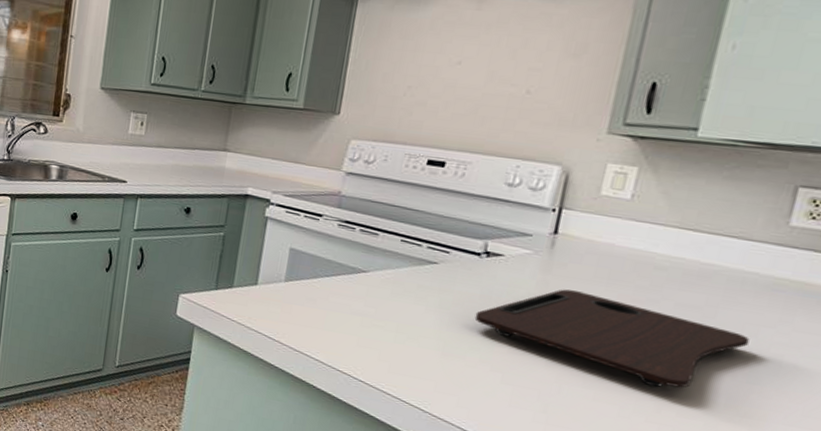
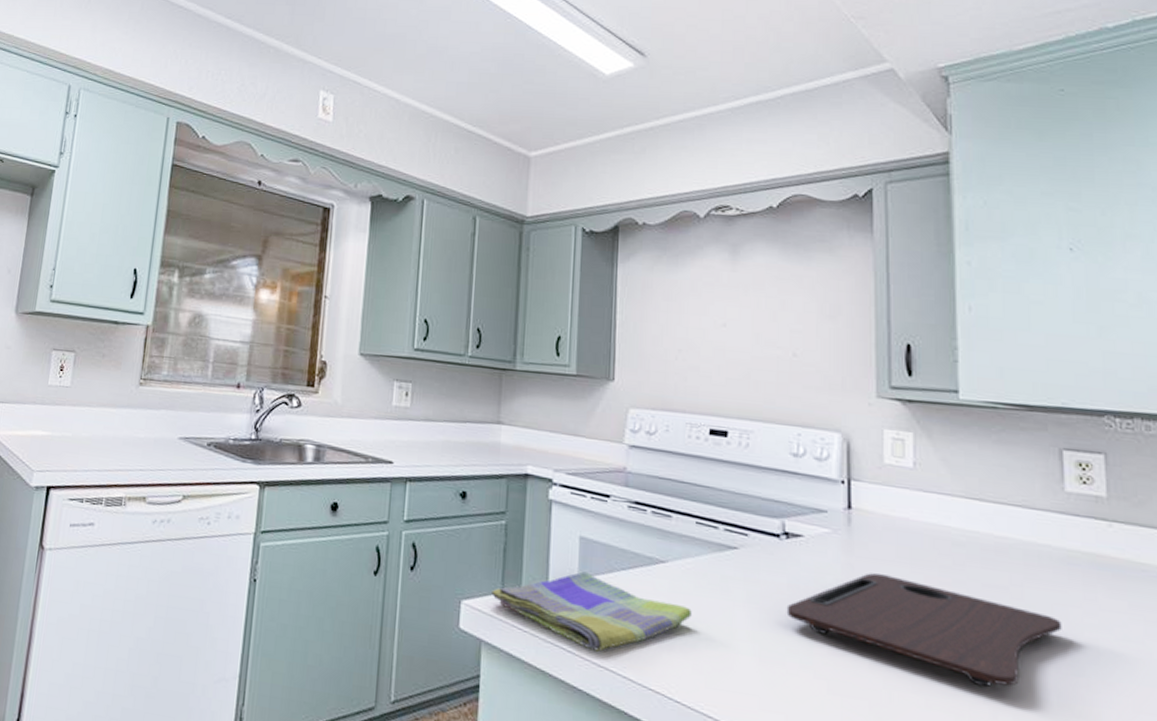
dish towel: none [206,276,386,339] -> present [491,571,692,652]

